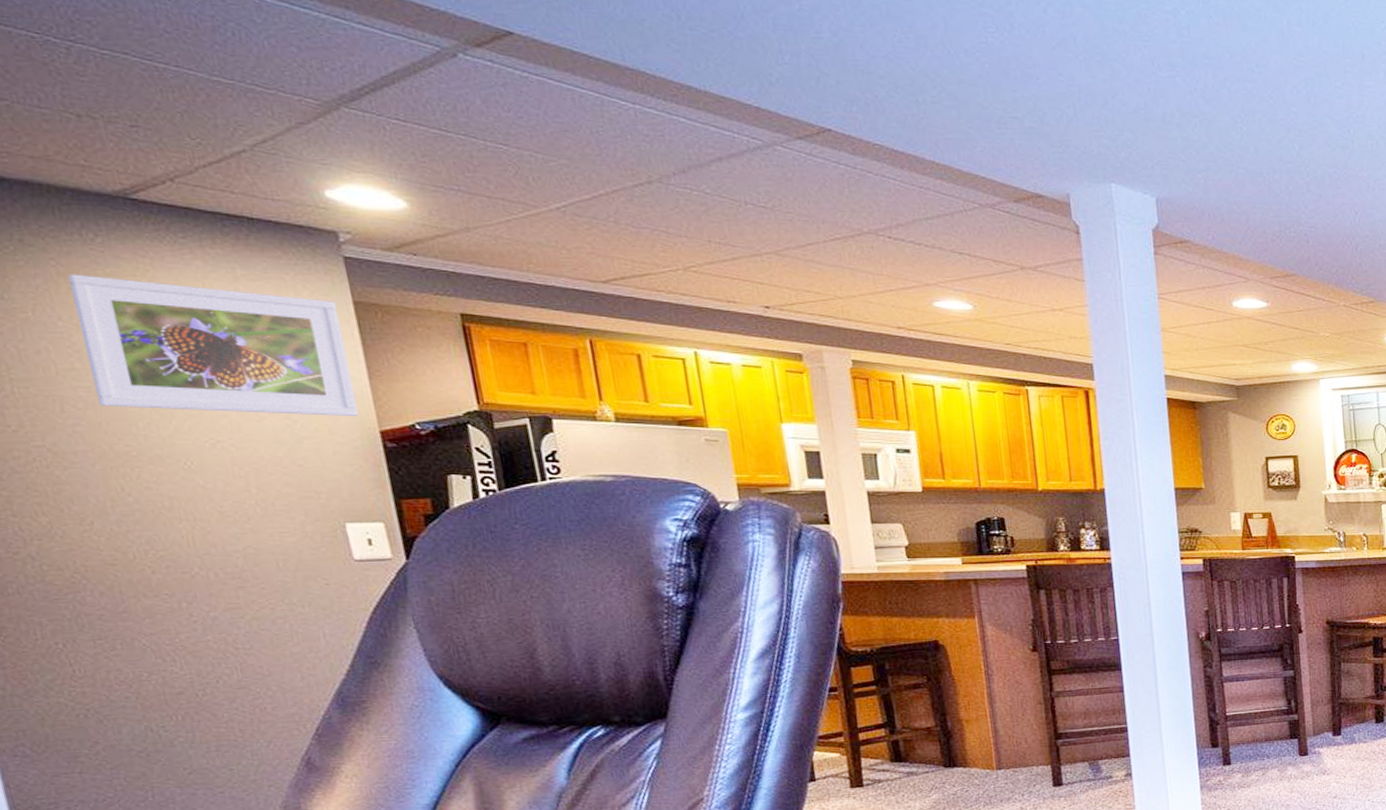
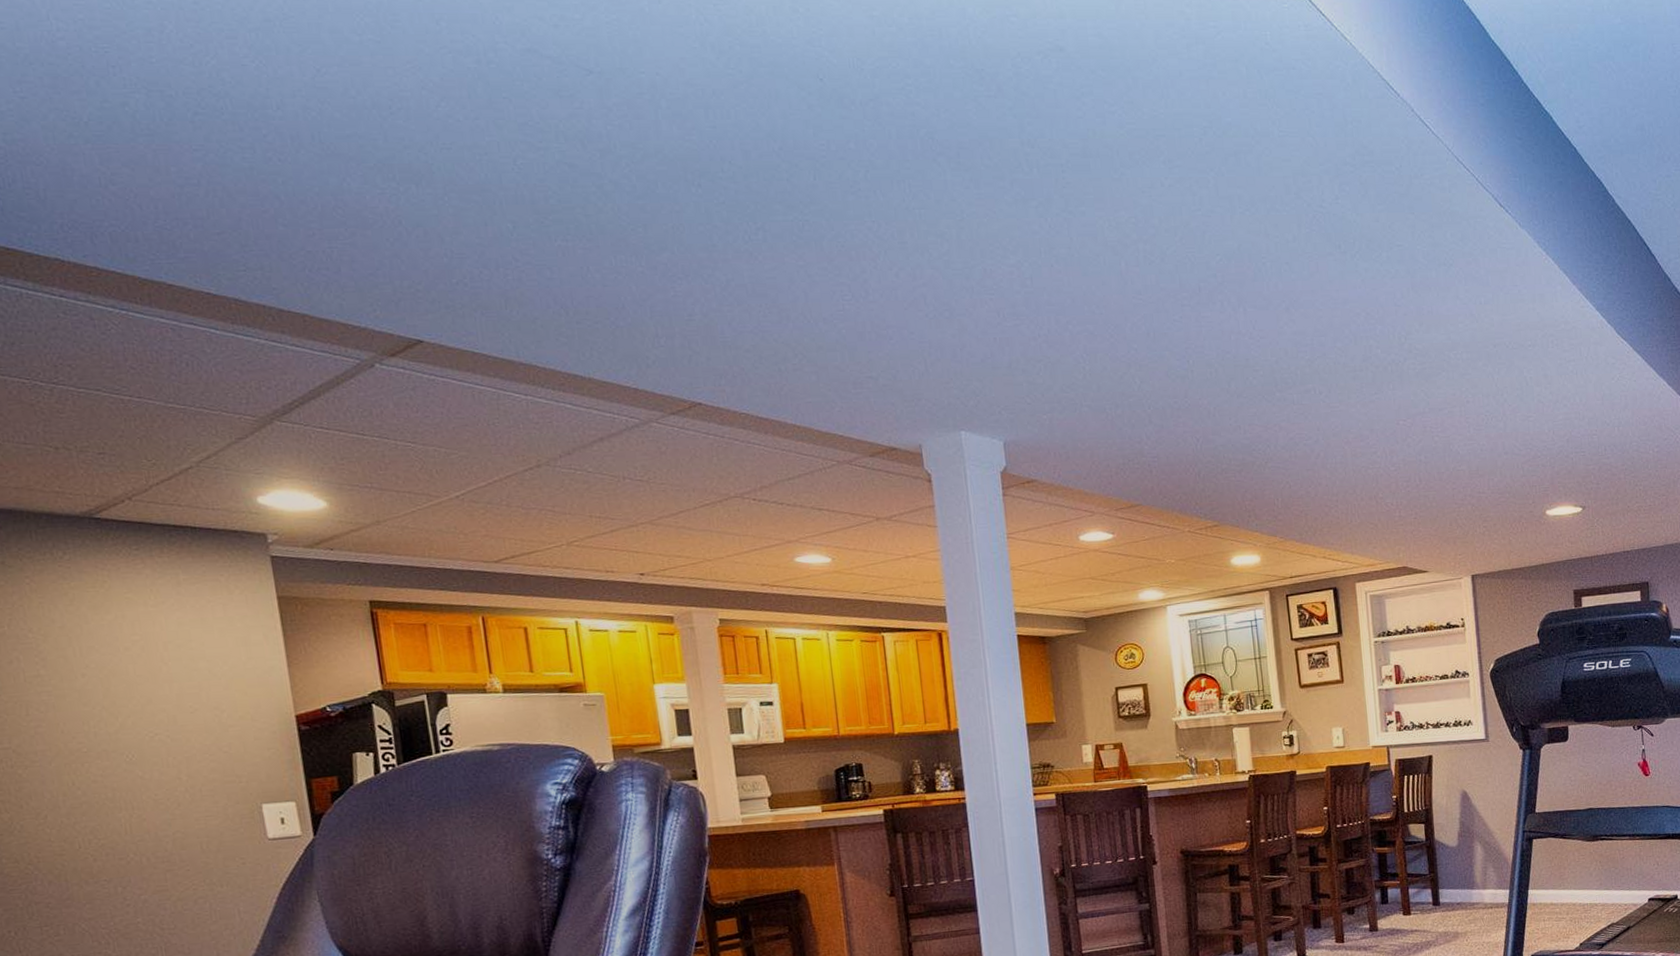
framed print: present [67,274,359,416] -> none [39,589,278,708]

